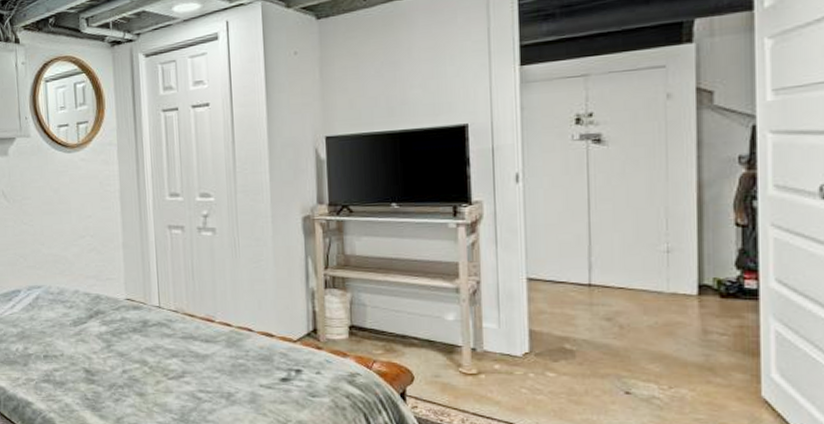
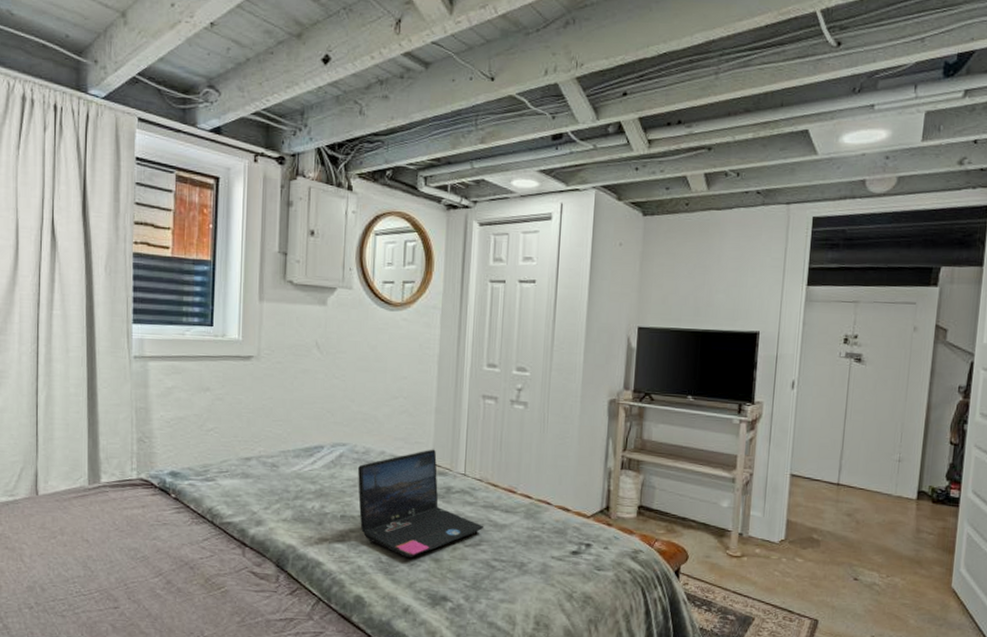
laptop: none [54,284,186,394] -> present [357,449,485,558]

